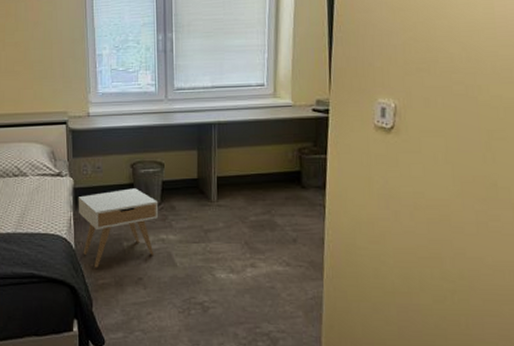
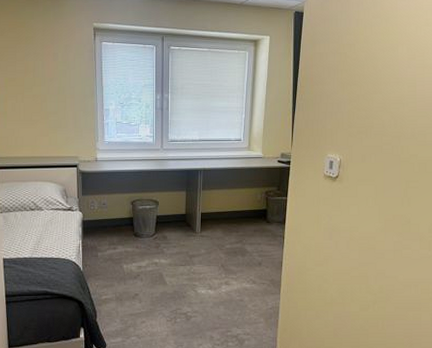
nightstand: present [78,188,159,268] -> none [86,221,153,286]

